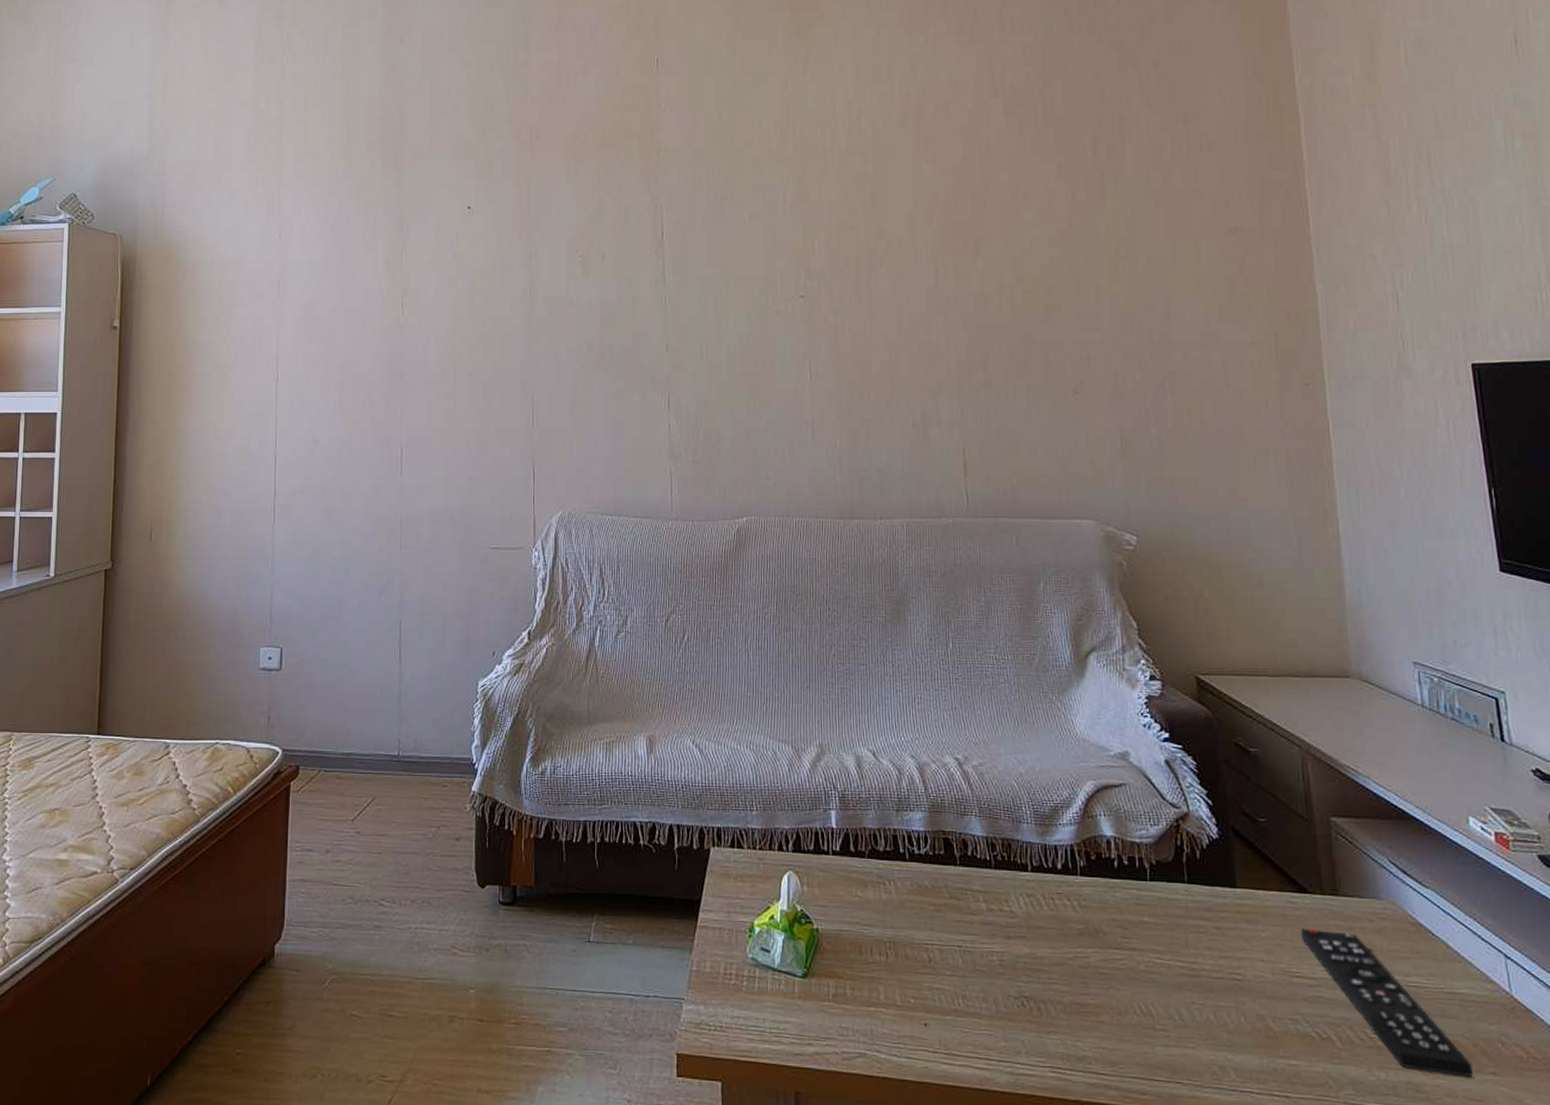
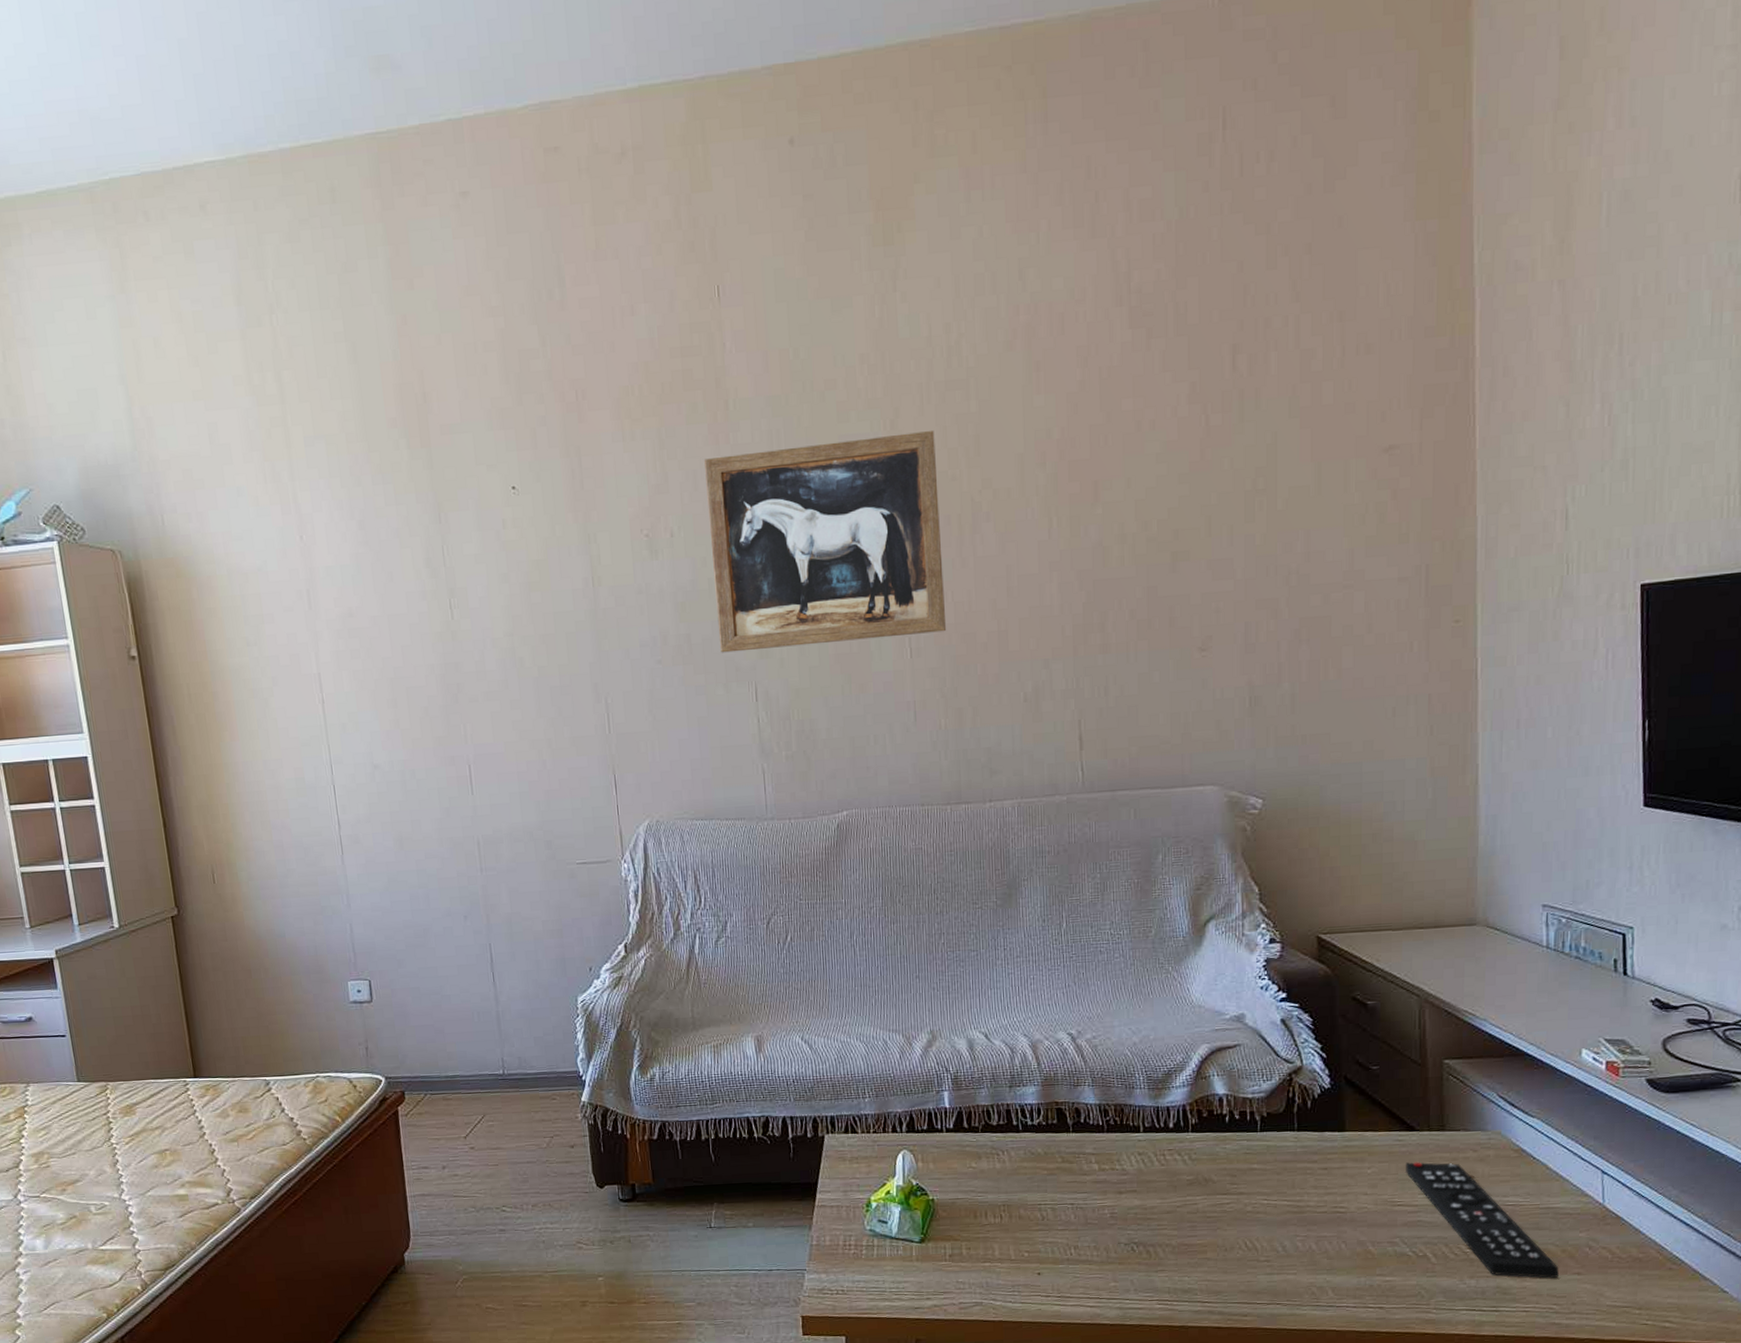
wall art: none [636,187,844,363] -> present [704,431,947,653]

